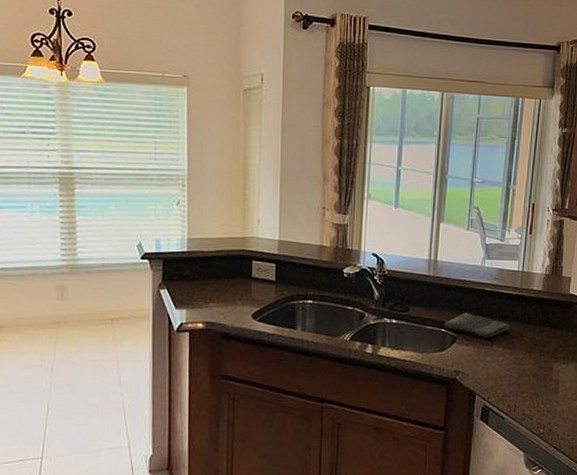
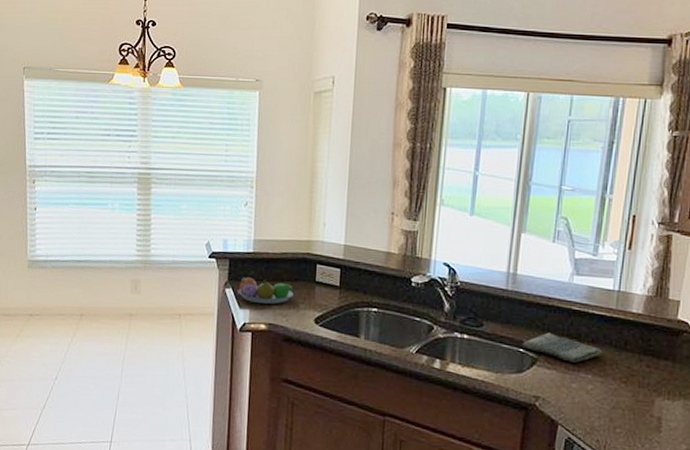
fruit bowl: none [173,277,230,302] -> present [238,277,294,304]

